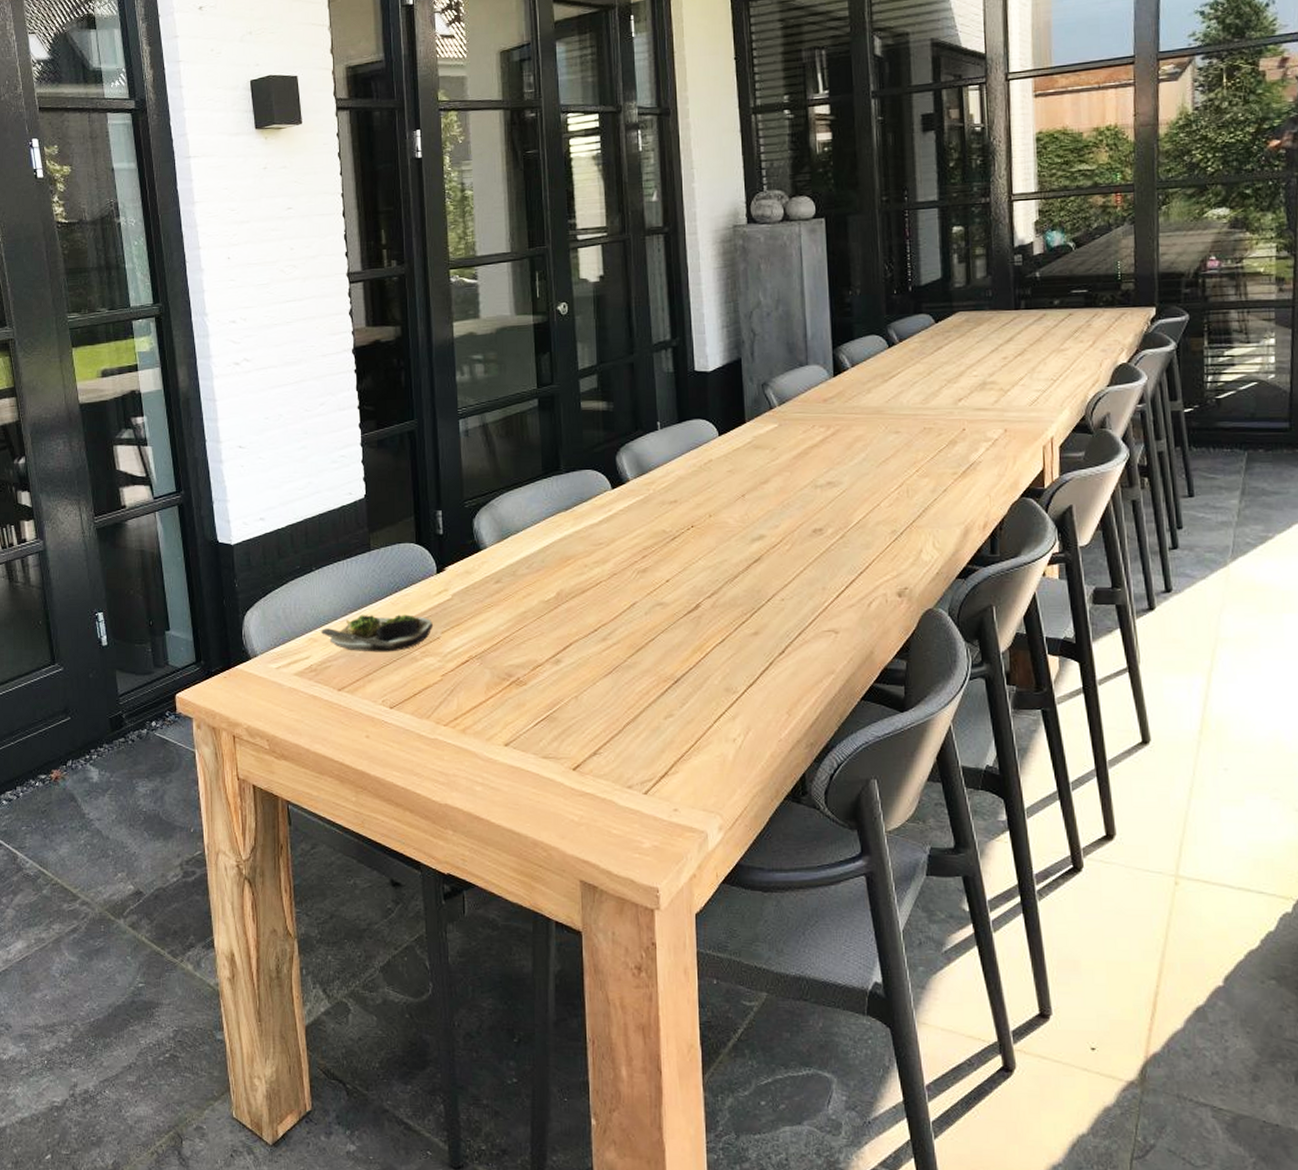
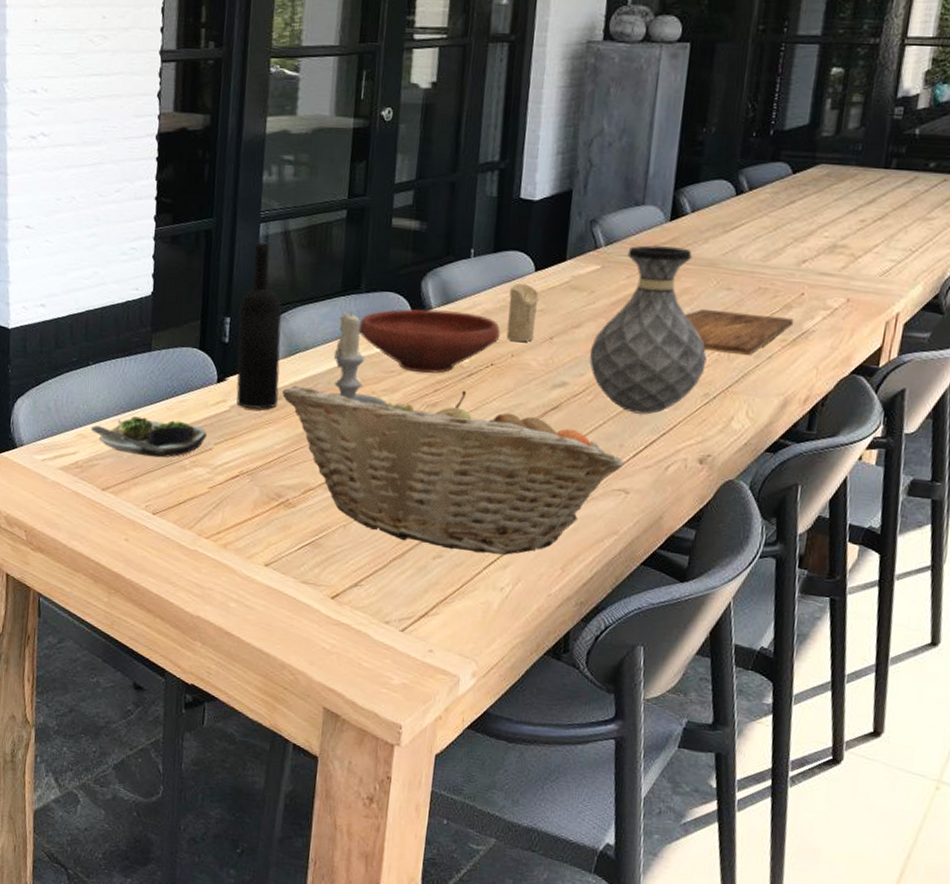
wine bottle: none [449,436,496,595] -> present [236,241,282,410]
fruit basket: none [500,553,829,708] -> present [282,385,624,556]
candle: none [543,490,600,578] -> present [328,310,387,406]
bowl: none [564,480,696,542] -> present [359,309,501,374]
candle: none [699,448,728,502] -> present [506,283,539,342]
vase: none [780,399,889,557] -> present [589,245,707,415]
cutting board: none [861,452,961,492] -> present [684,308,794,356]

